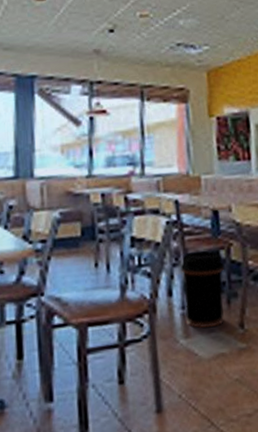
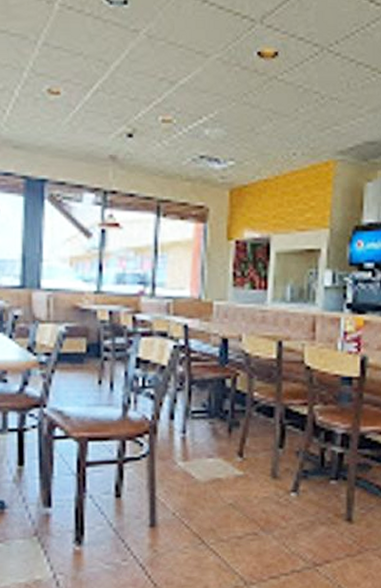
trash can: present [180,250,225,328] -> none [184,378,229,452]

